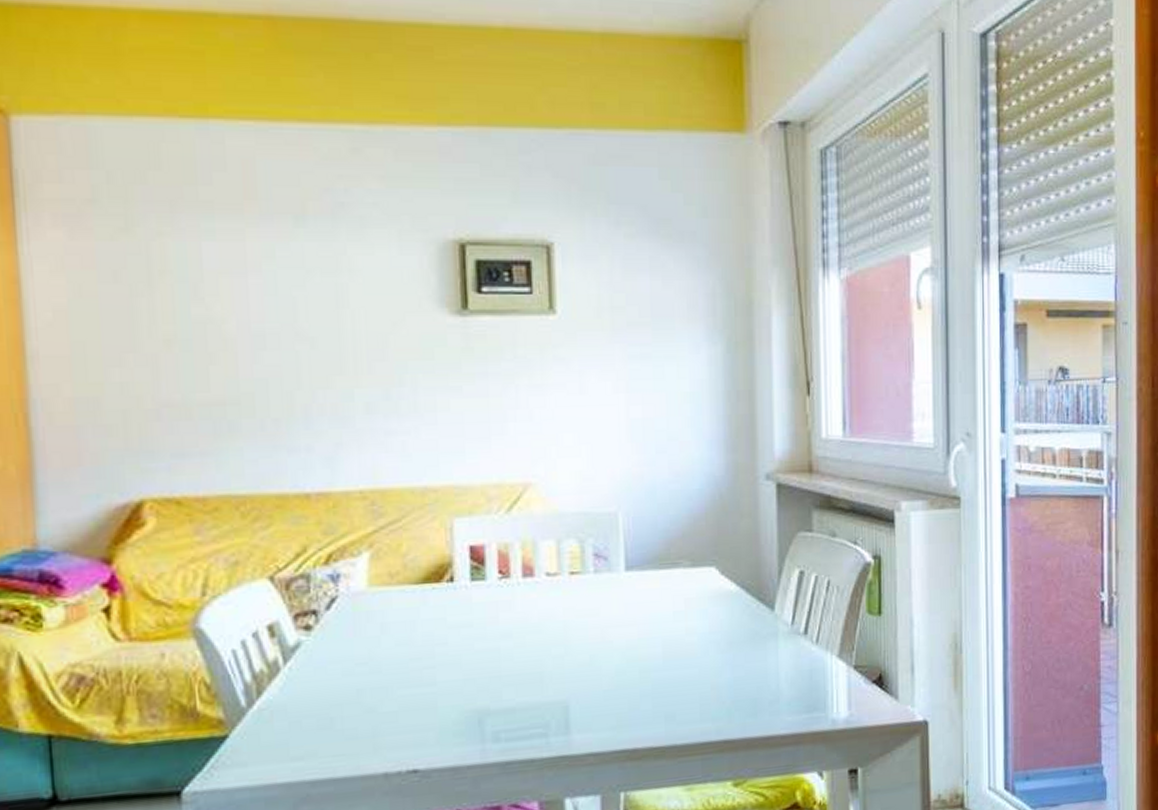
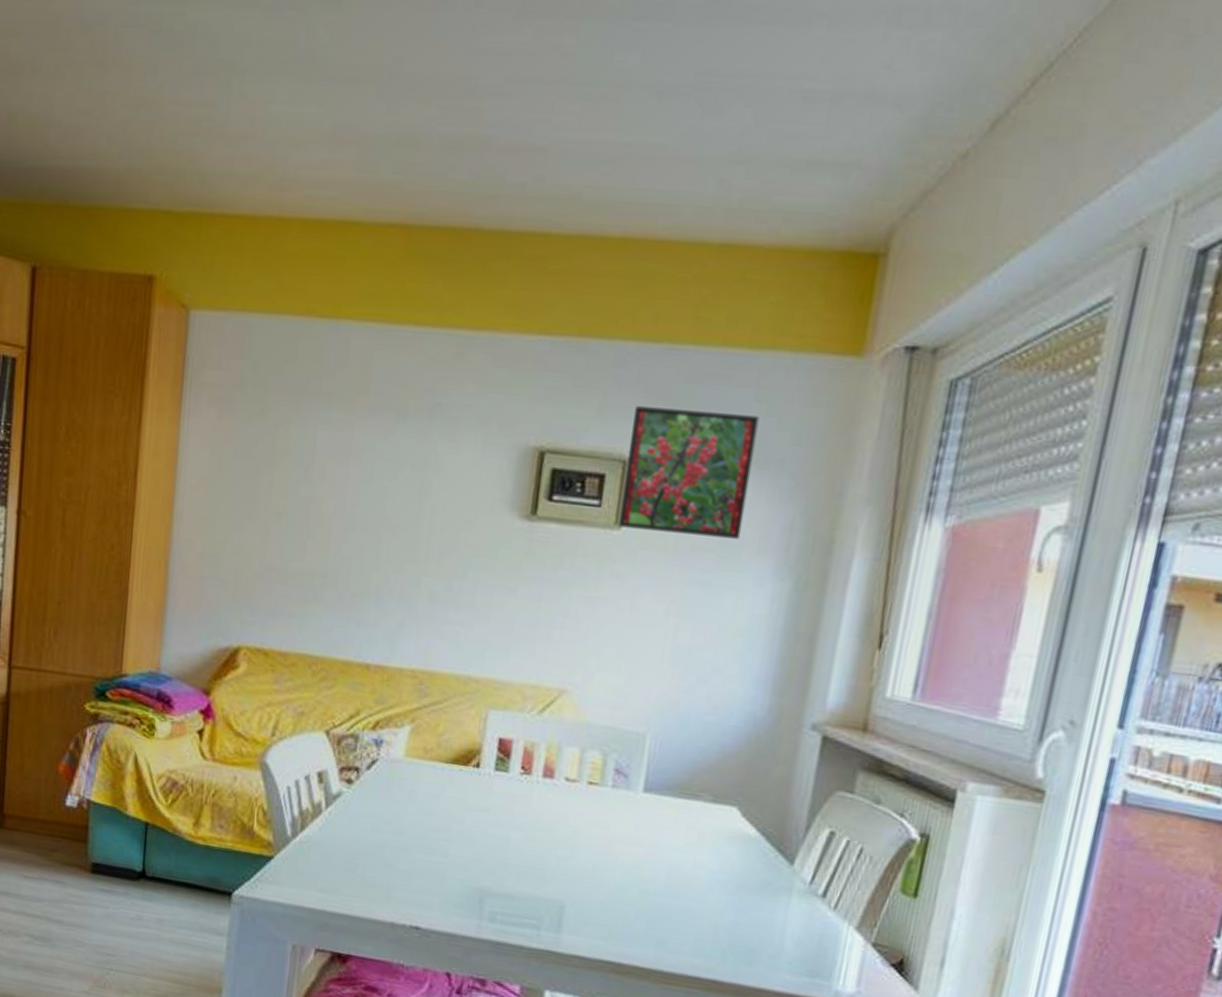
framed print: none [549,191,670,312] -> present [618,406,760,539]

